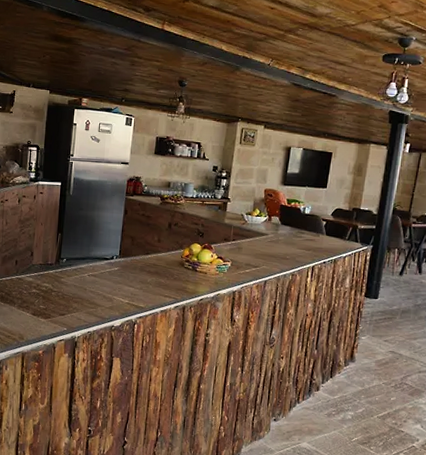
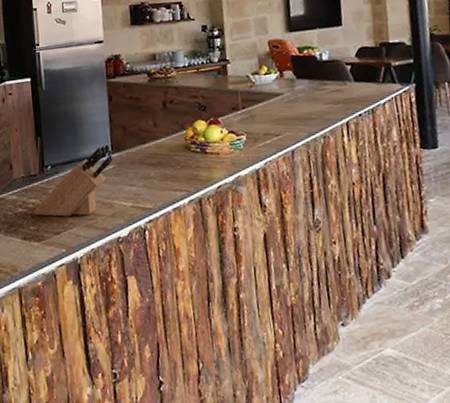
knife block: none [45,249,119,305] -> present [33,144,113,217]

